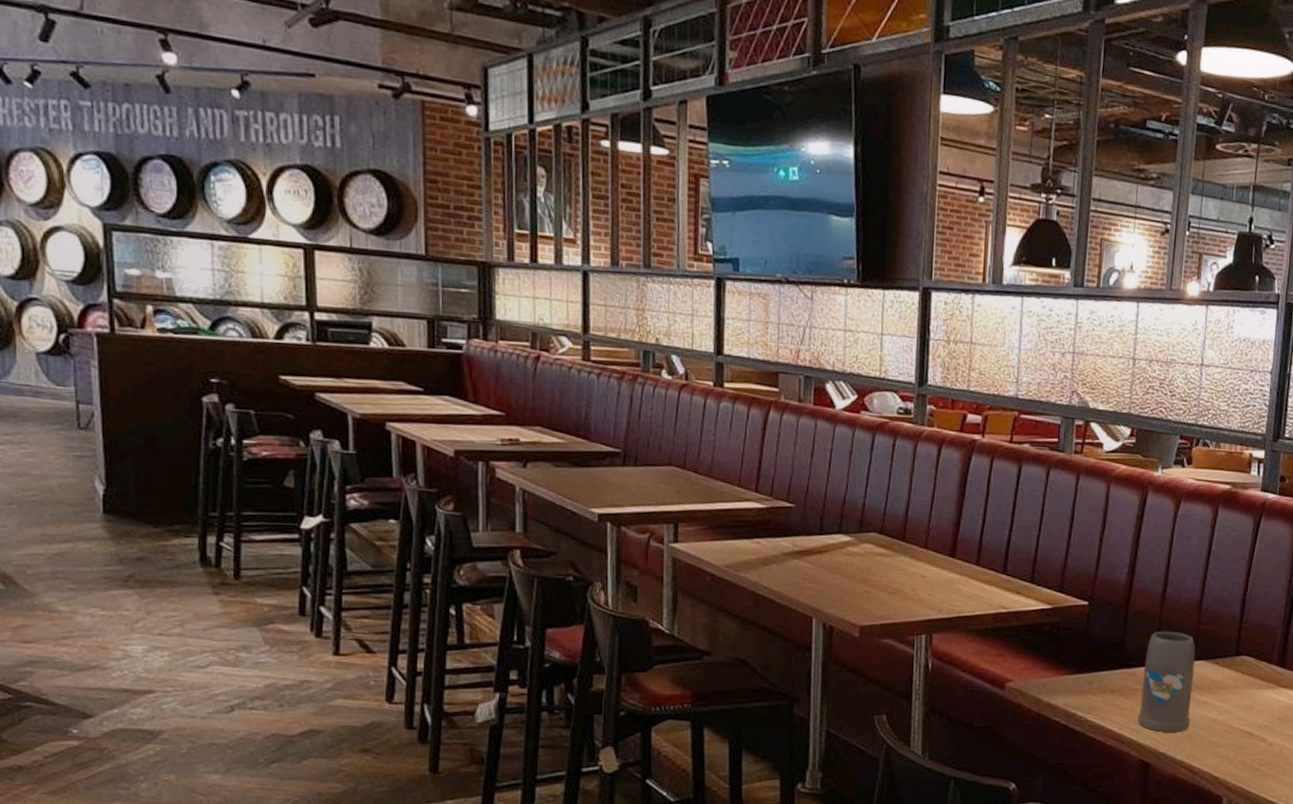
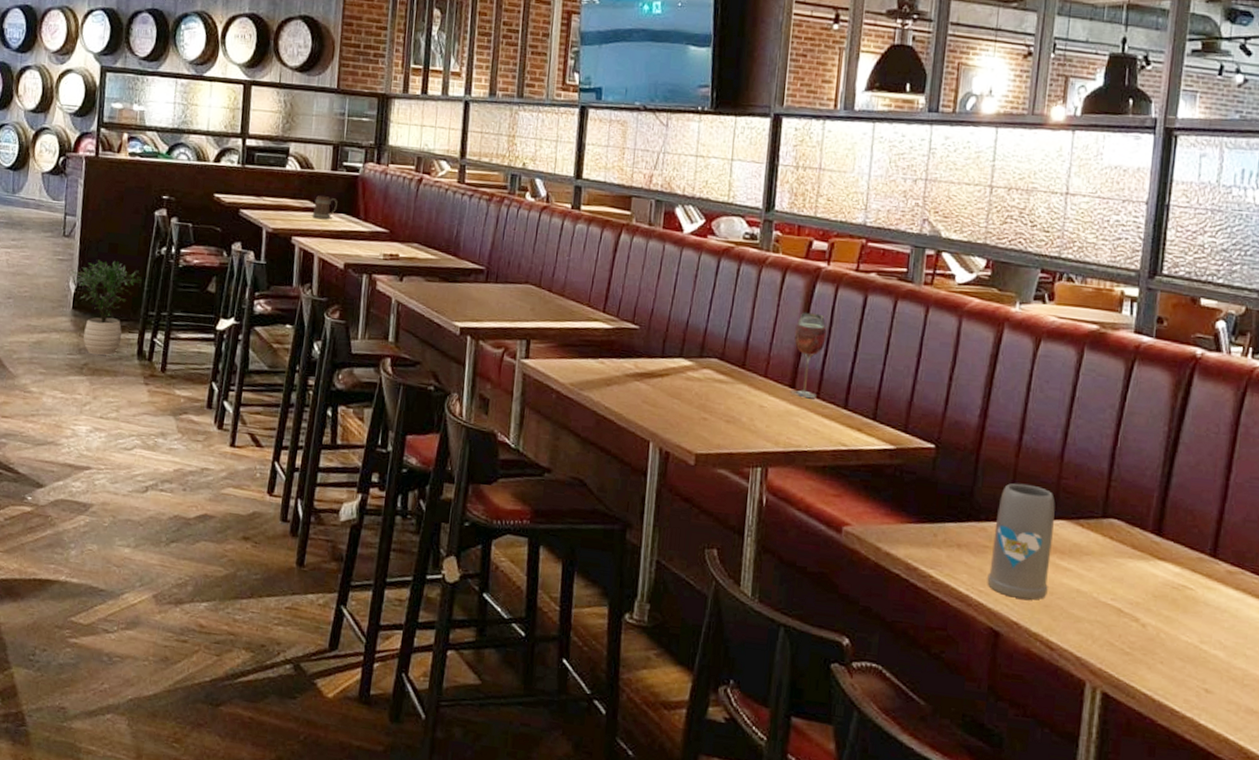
potted plant: none [95,455,195,565] -> present [71,260,142,356]
beer mug: none [408,376,439,403] -> present [312,196,338,220]
wineglass: none [951,484,984,567] -> present [790,312,827,399]

